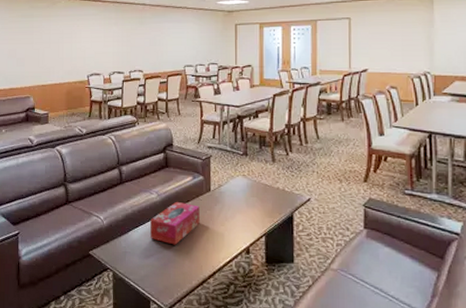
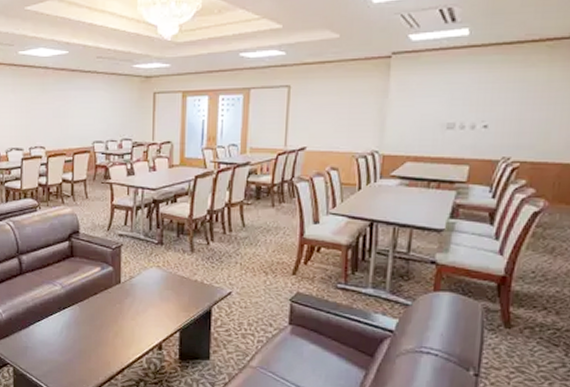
tissue box: present [150,201,200,245] -> none [54,294,108,340]

